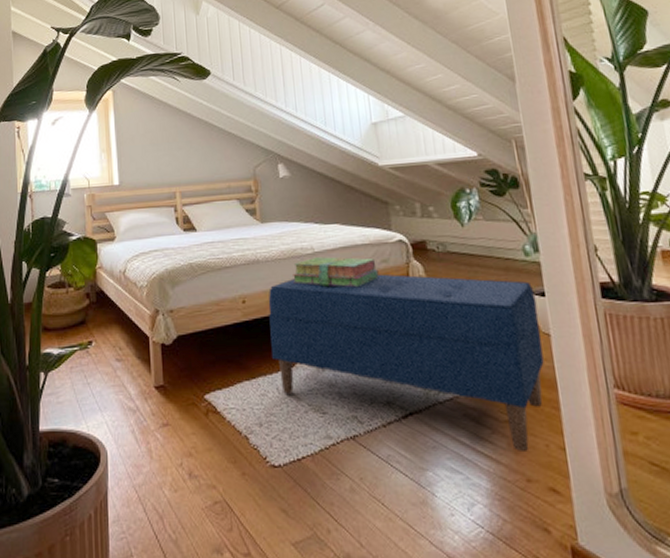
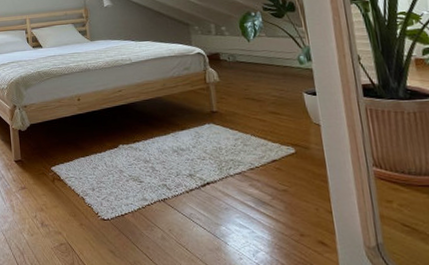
bench: present [268,274,544,451] -> none [97,78,315,213]
stack of books: present [293,257,379,288] -> none [115,66,182,89]

